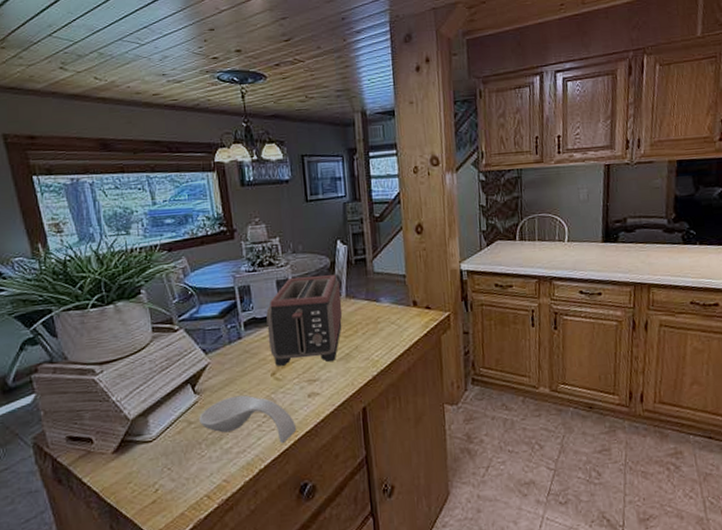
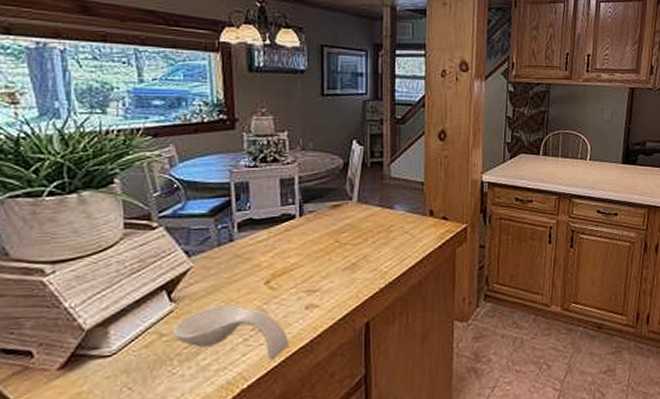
toaster: present [266,275,343,366] -> none [265,176,352,274]

